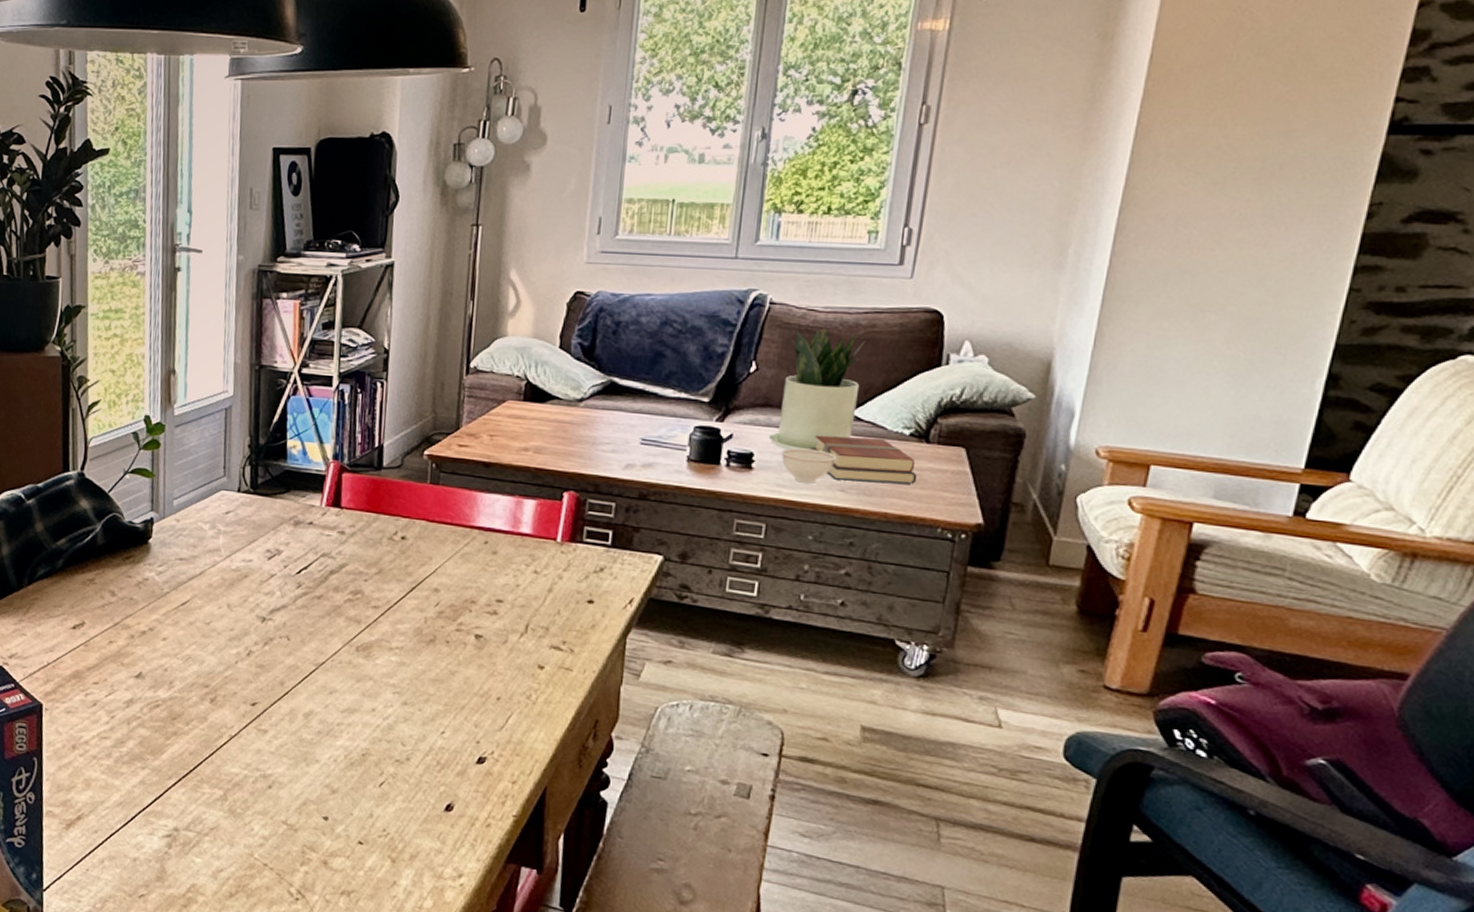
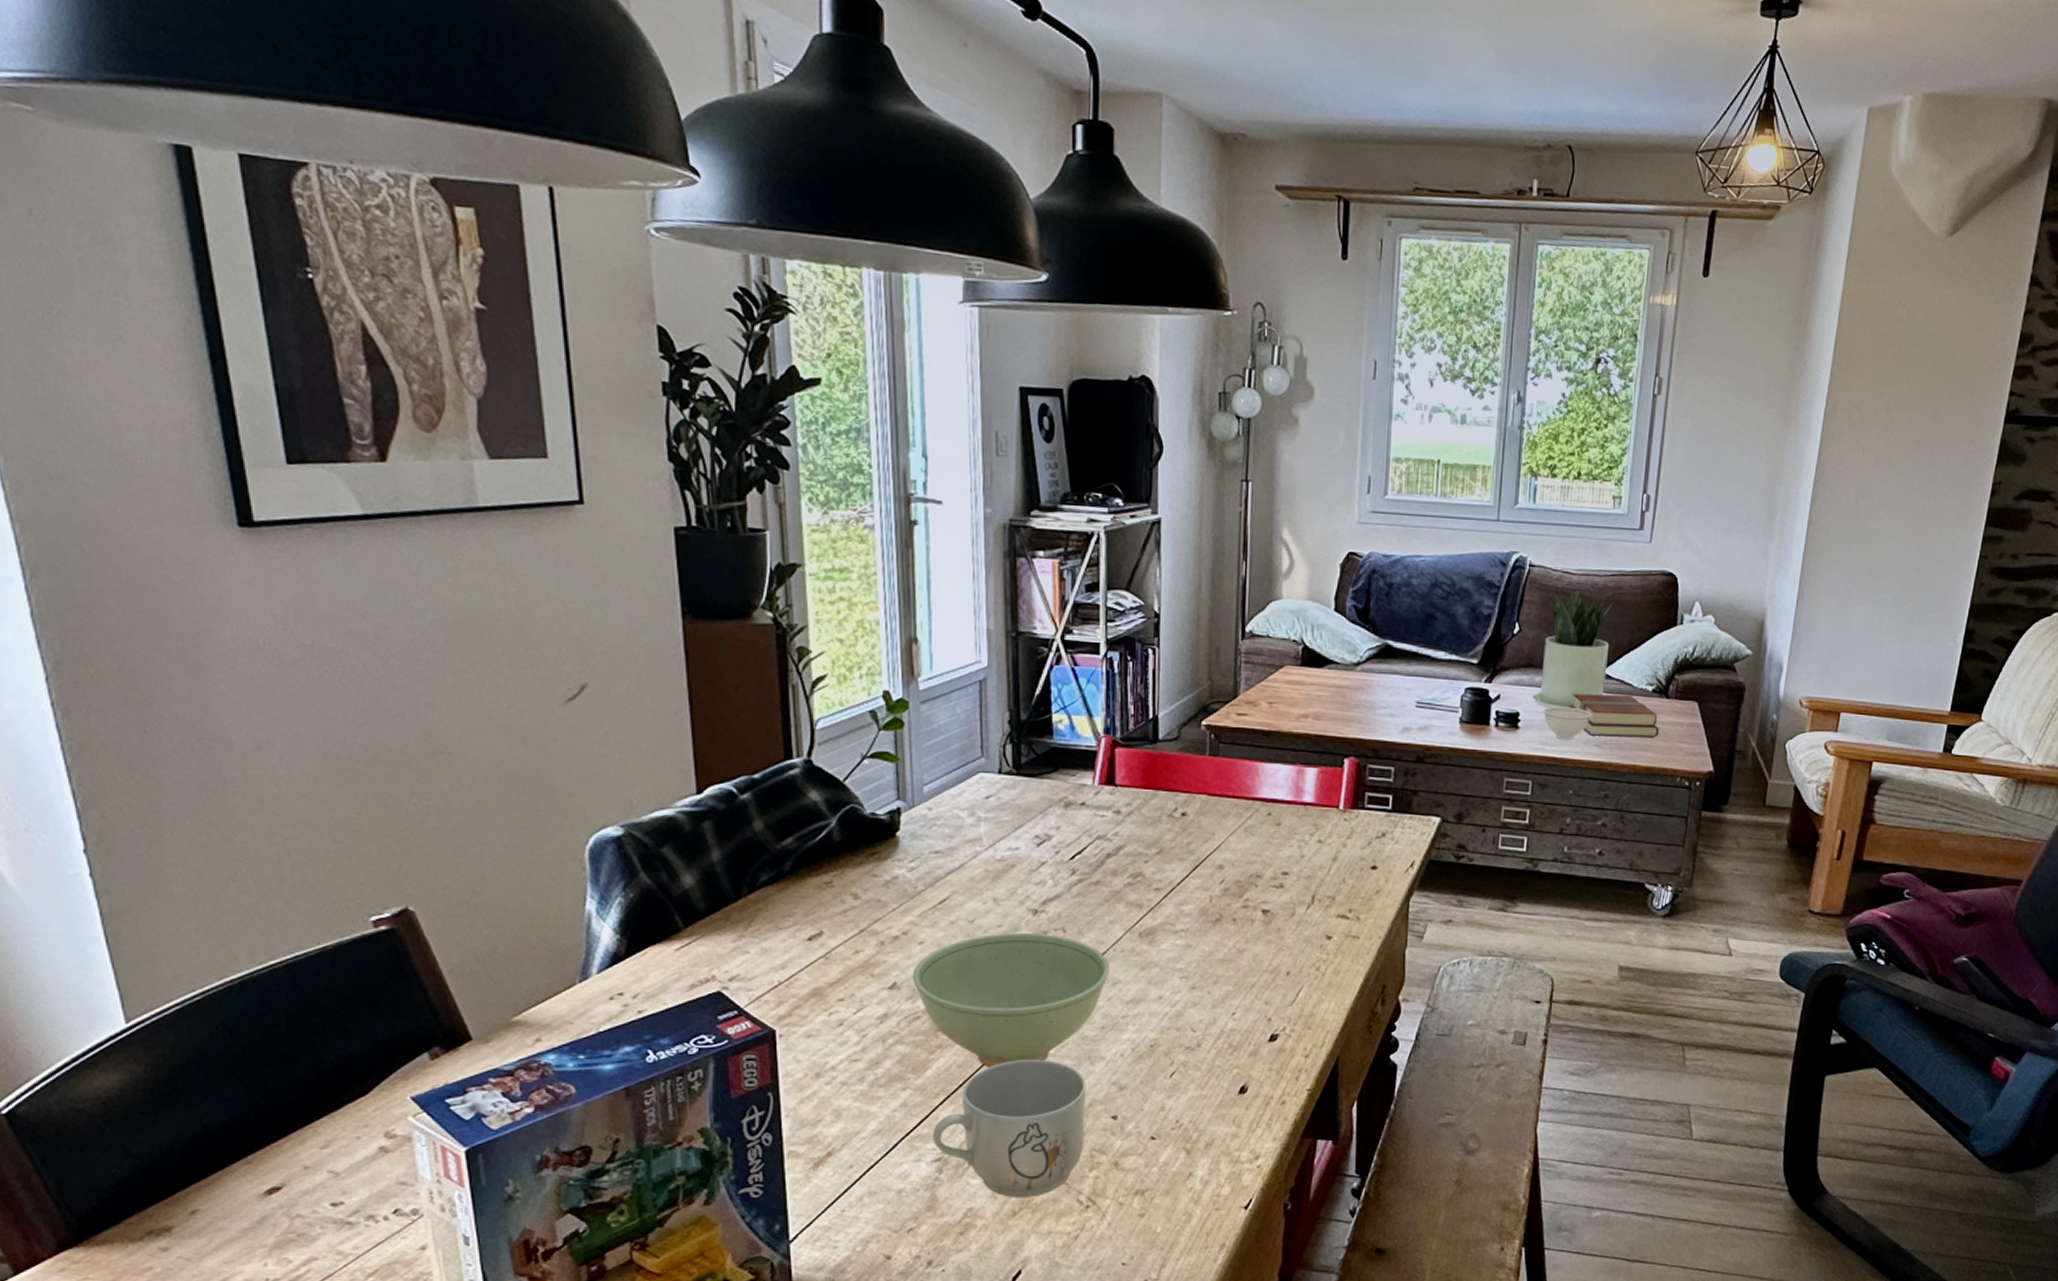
bowl: none [155,636,329,758] -> present [912,933,1110,1068]
mug: none [164,753,301,883] -> present [932,1059,1086,1197]

